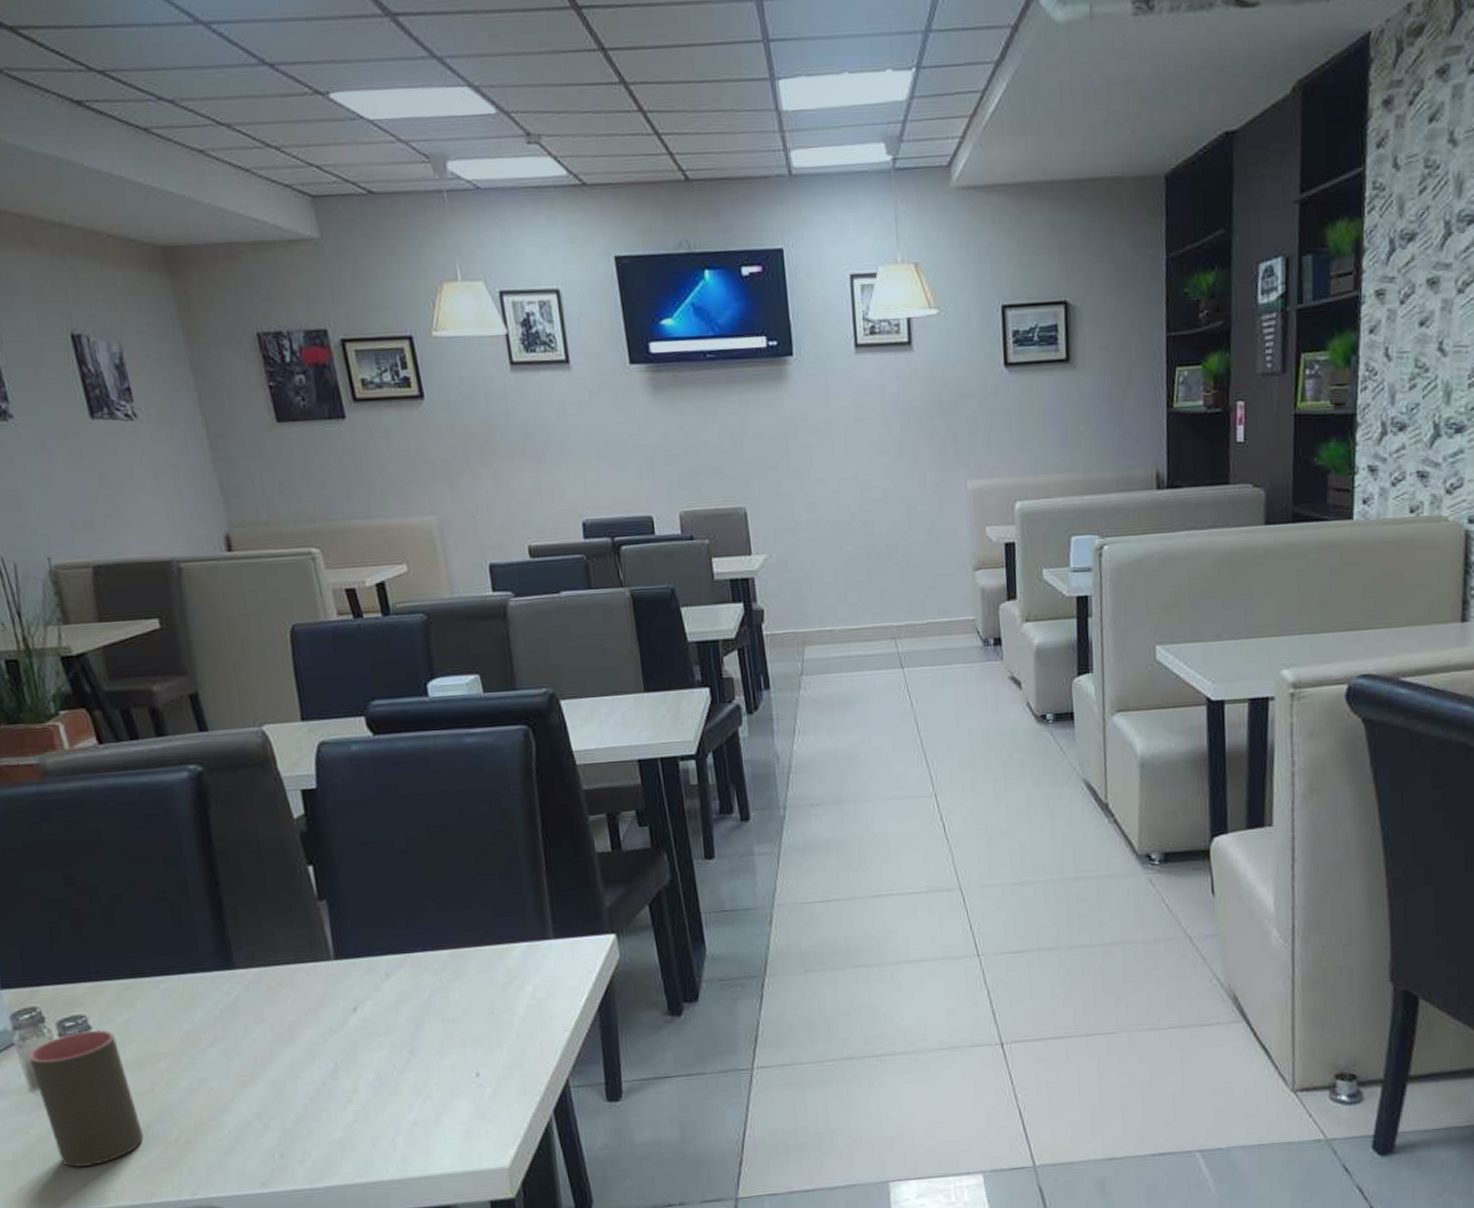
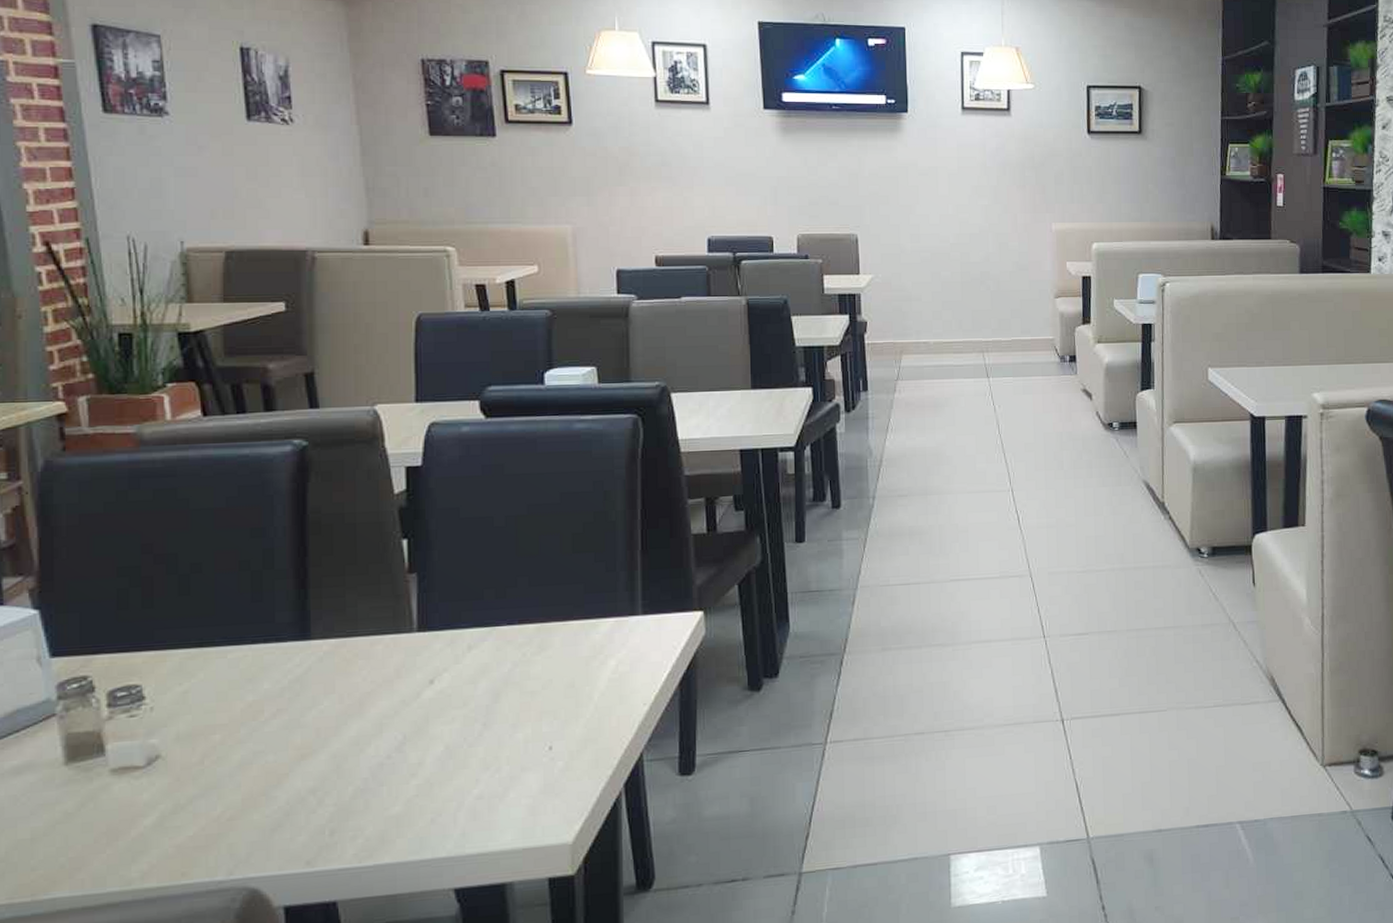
cup: present [28,1029,144,1167] -> none [69,700,184,846]

